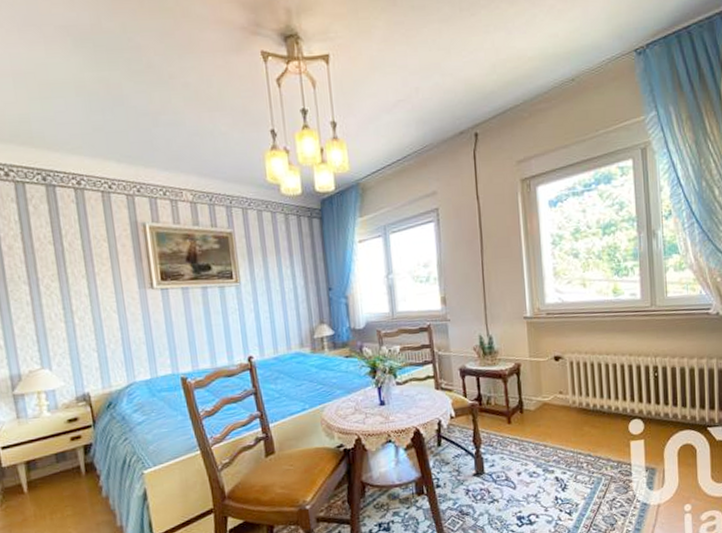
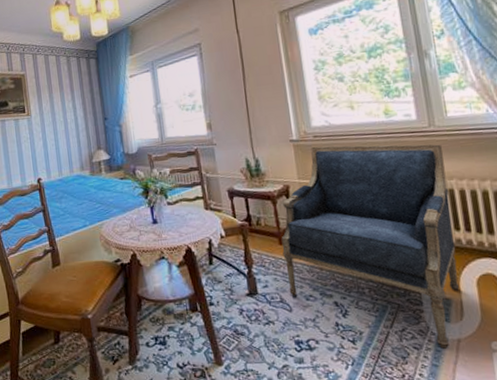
armchair: none [509,323,664,514] -> present [281,144,460,349]

